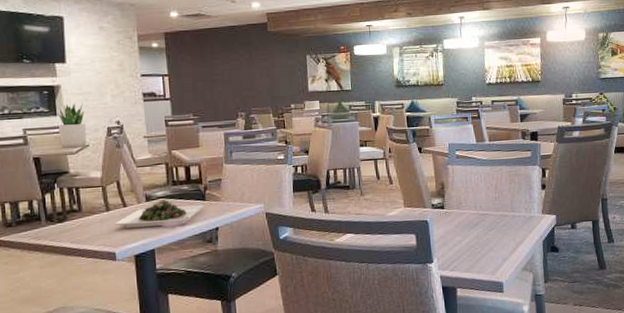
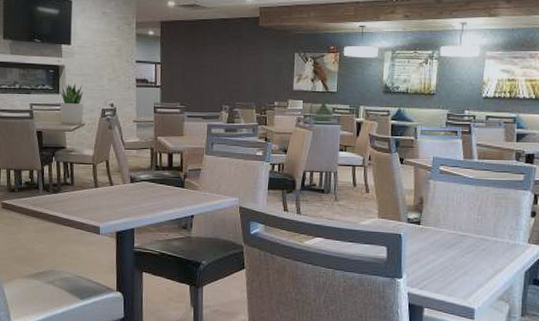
salad: present [114,199,205,228] -> none [101,183,183,209]

